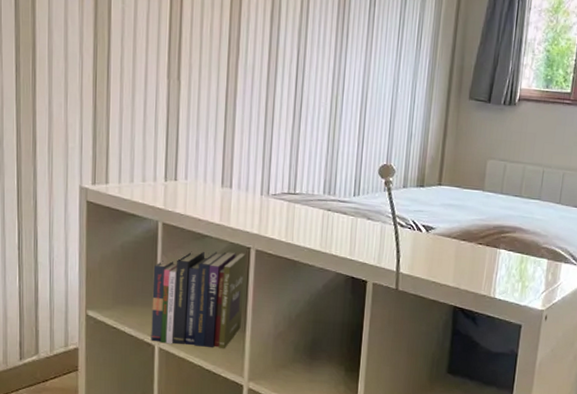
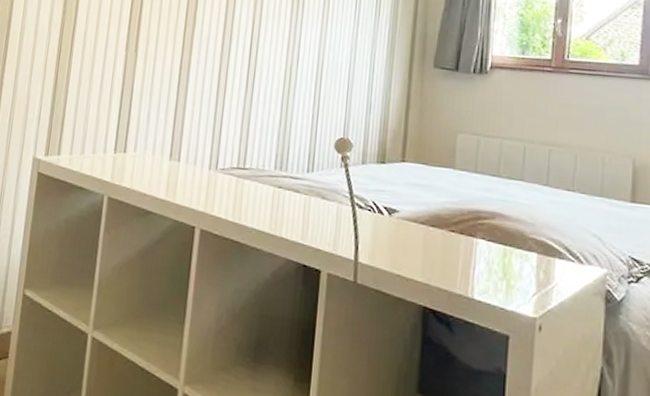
books: present [151,251,246,349] -> none [84,228,190,344]

